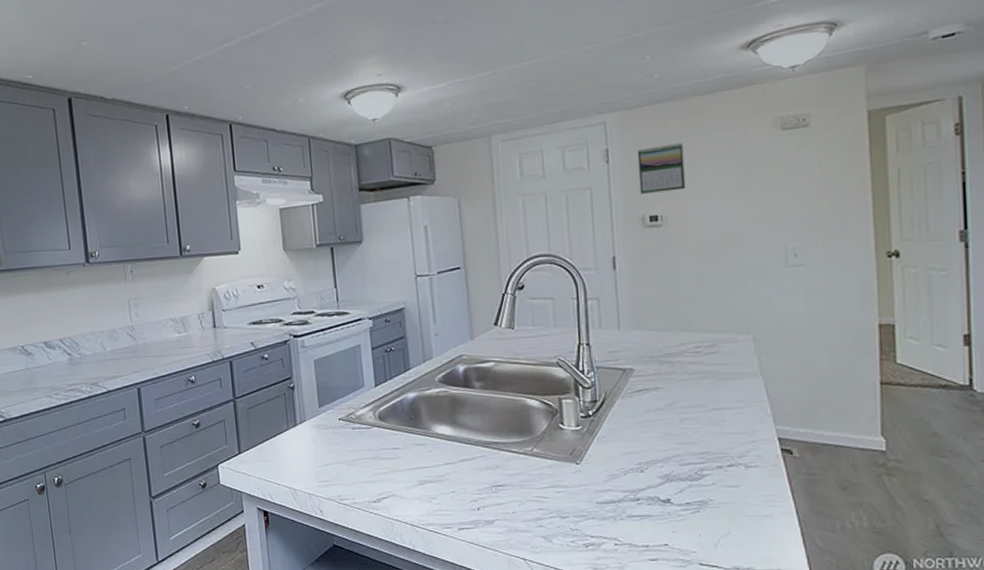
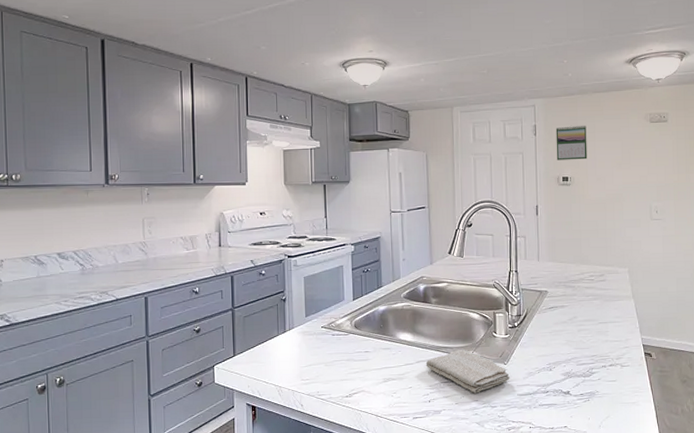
washcloth: none [471,445,585,500] -> present [425,349,510,394]

